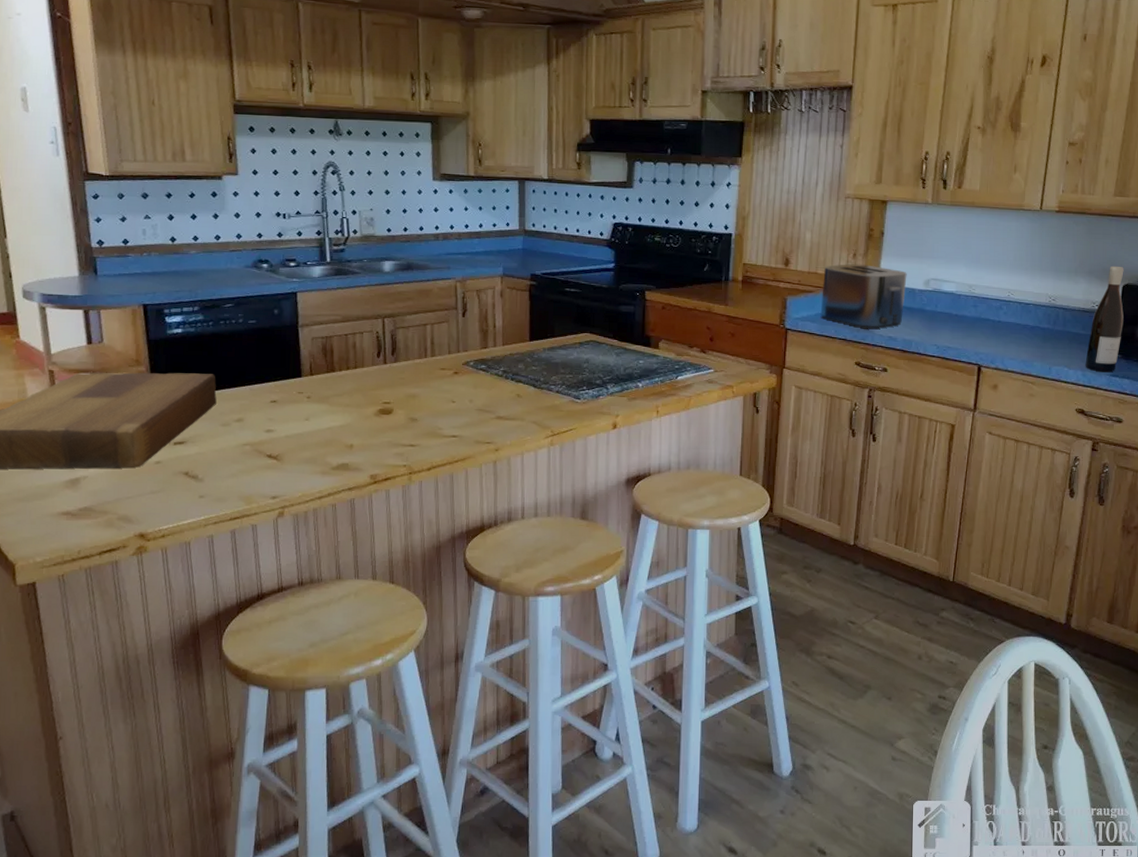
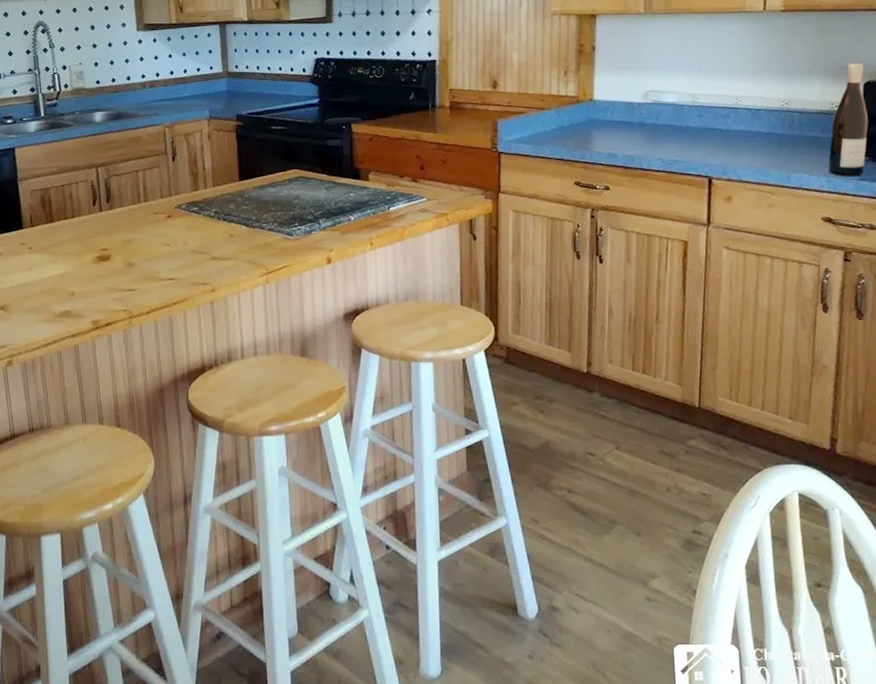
toaster: present [820,264,907,329] -> none [533,81,624,148]

